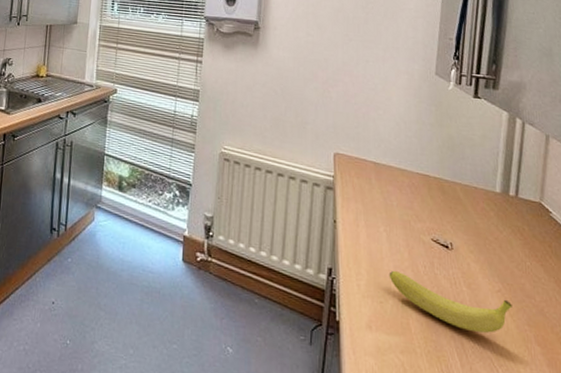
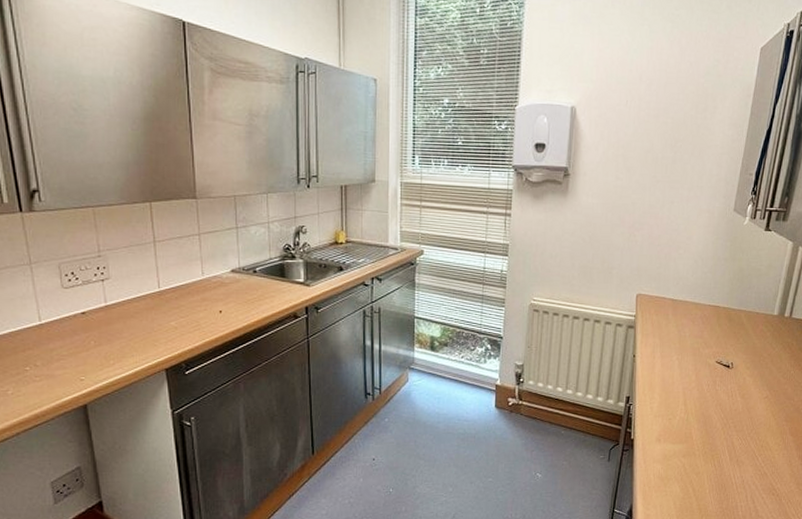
fruit: present [389,271,512,333] -> none [678,392,775,432]

